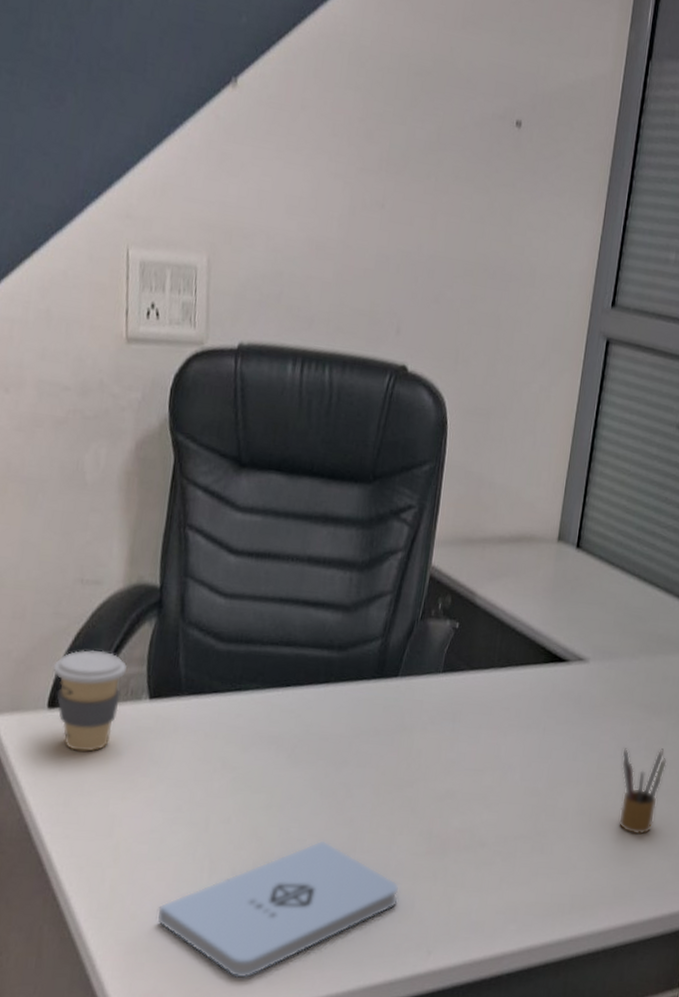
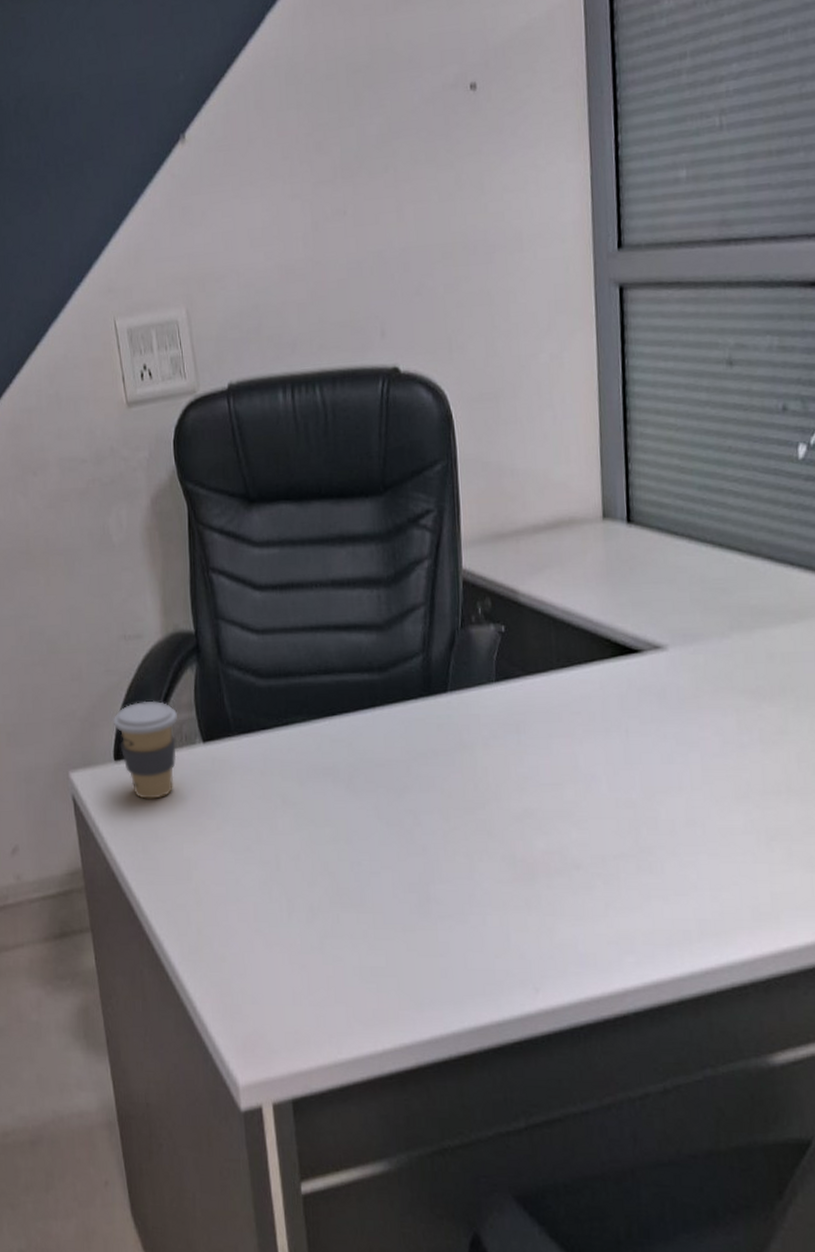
notepad: present [156,840,399,978] -> none [244,872,491,1019]
pencil box: present [618,748,667,835] -> none [730,739,793,844]

